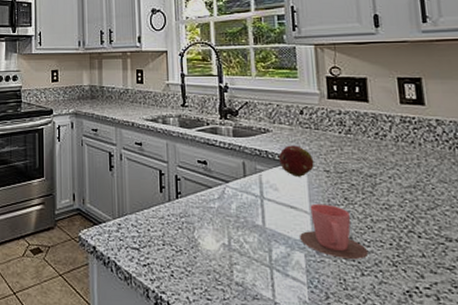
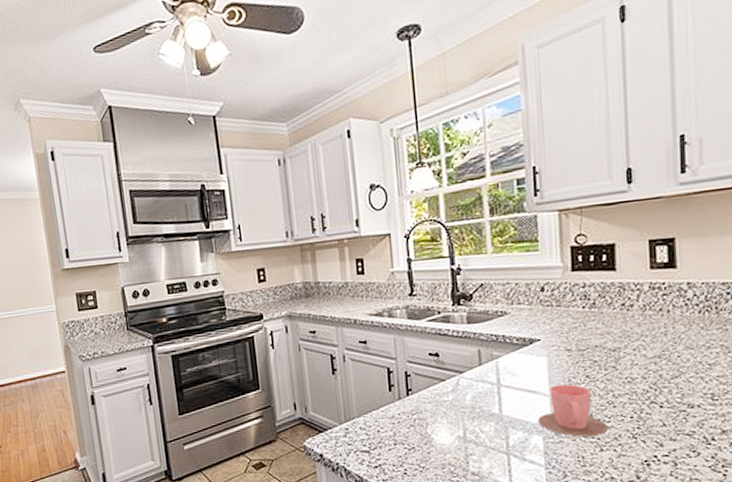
fruit: present [279,145,314,177] -> none [517,326,555,359]

